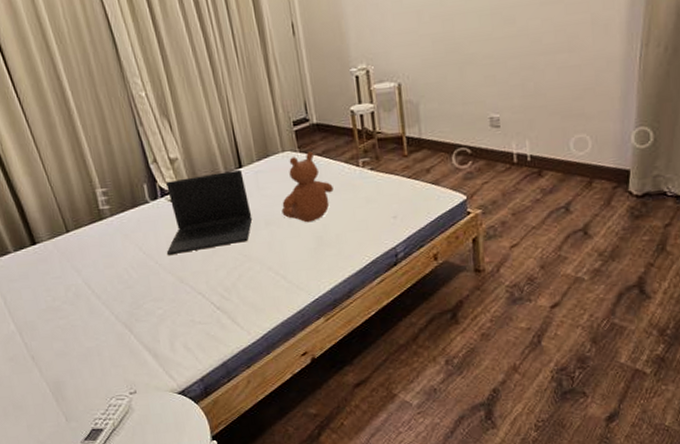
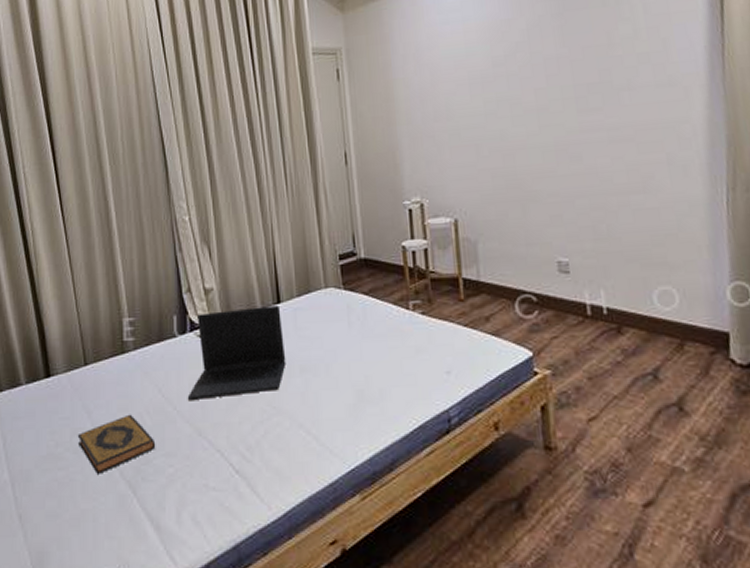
hardback book: none [71,270,144,320] -> present [77,414,156,474]
teddy bear: present [281,152,334,223] -> none [319,289,379,372]

